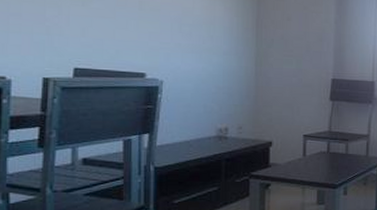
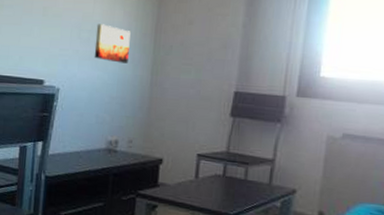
wall art: none [197,18,233,56] -> present [94,24,131,63]

